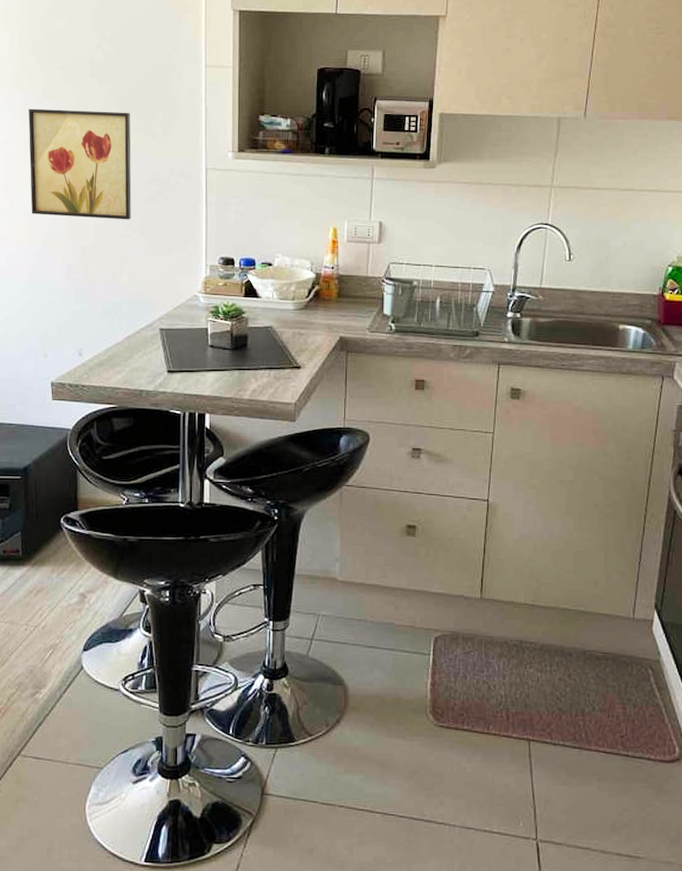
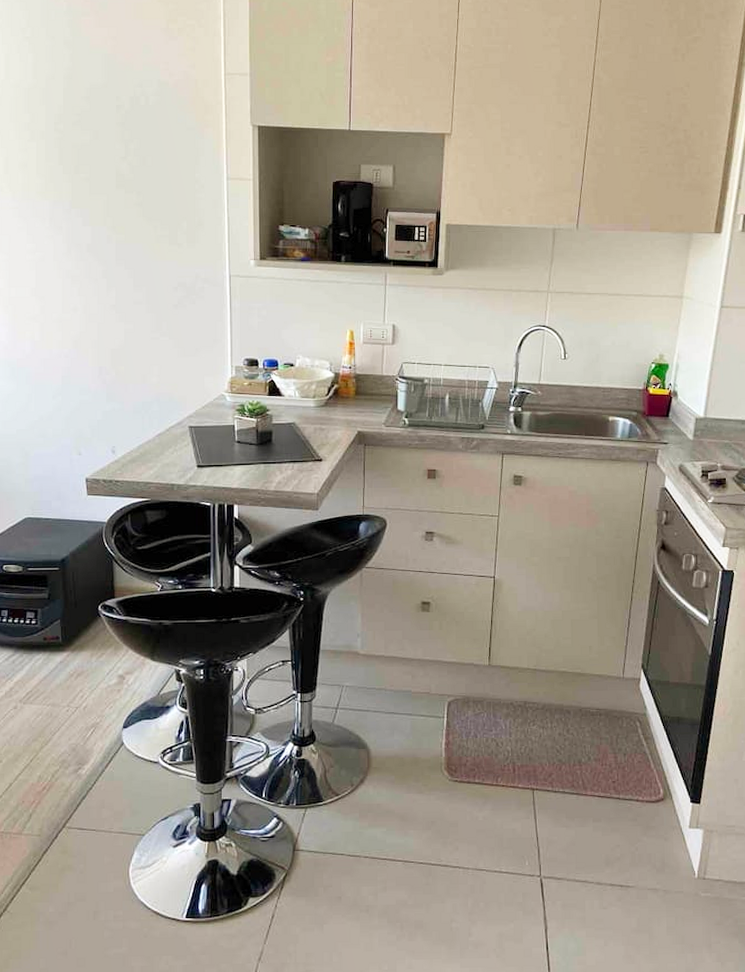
wall art: present [28,108,132,220] -> none [57,218,159,324]

